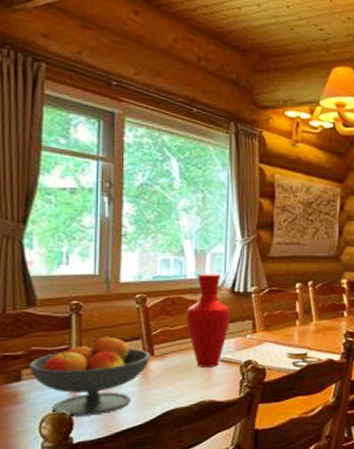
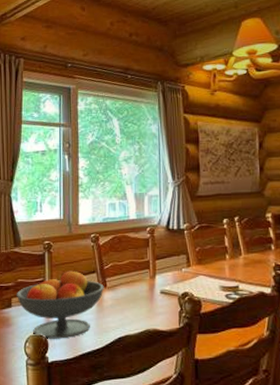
vase: present [185,274,231,367] -> none [130,214,168,298]

